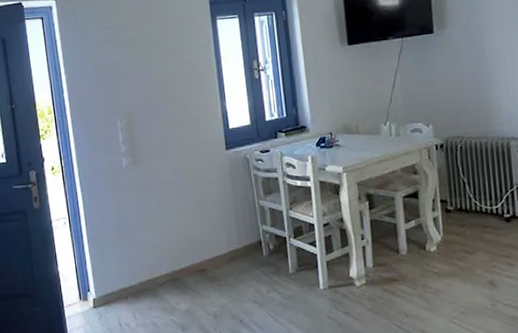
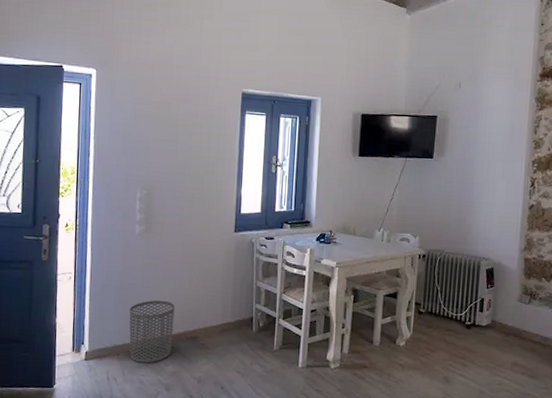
waste bin: none [130,234,181,304] -> present [129,300,175,363]

